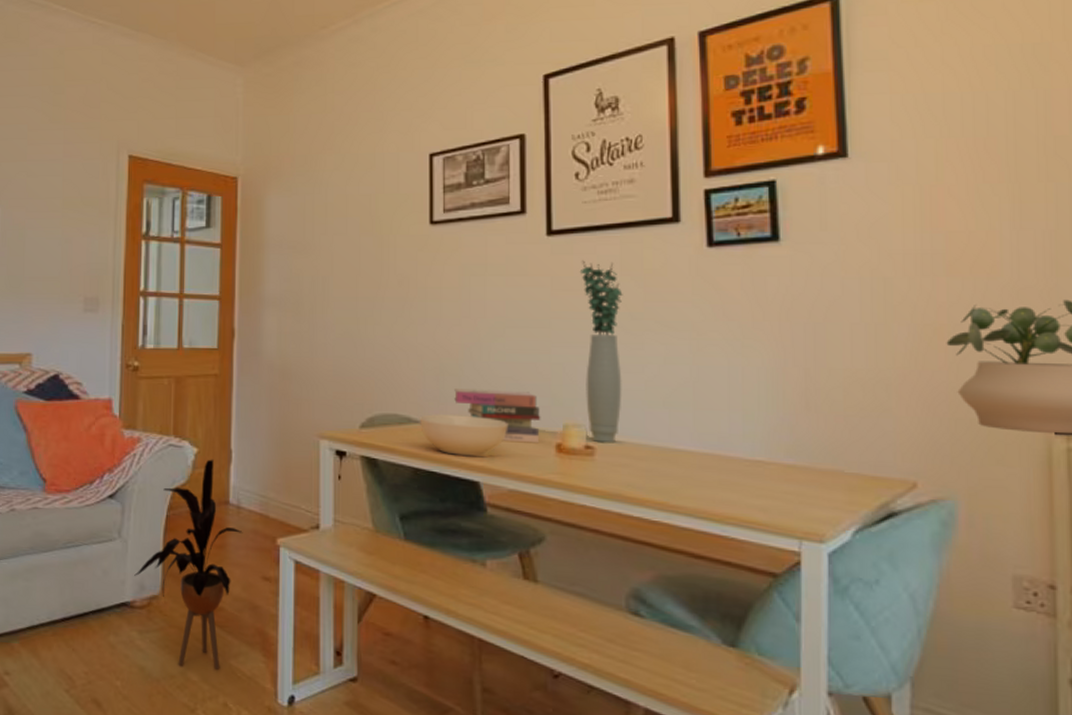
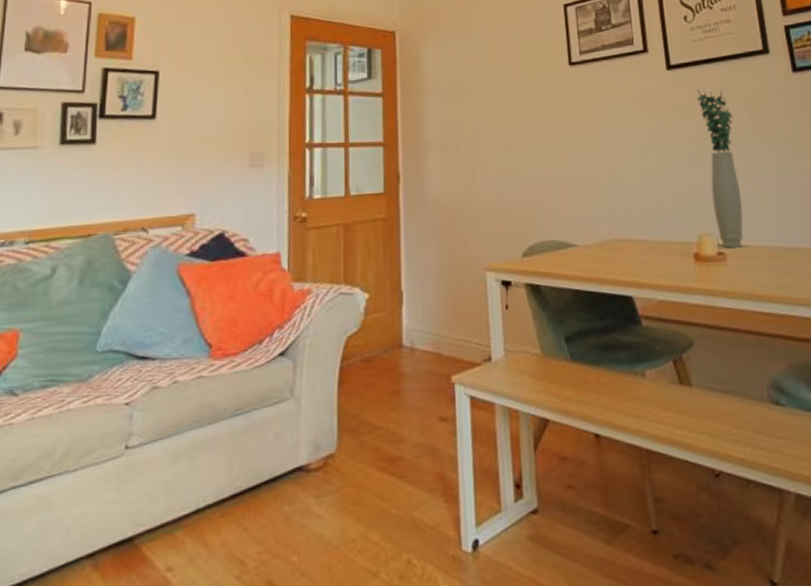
house plant: present [134,459,243,670] -> none [309,303,418,527]
bowl: present [419,414,509,456] -> none [574,235,653,274]
books: present [454,388,541,443] -> none [603,208,680,256]

